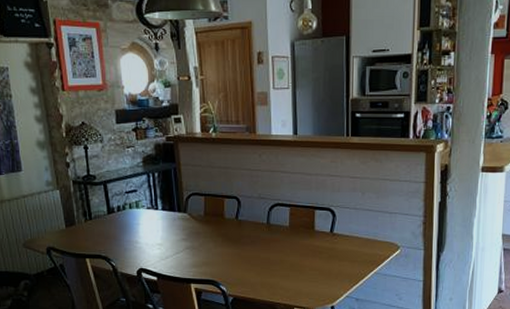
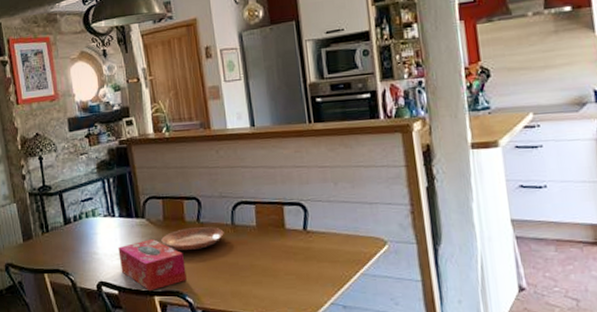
tissue box: none [159,231,222,279] -> present [118,238,187,292]
bowl: none [201,224,259,245] -> present [161,227,224,251]

